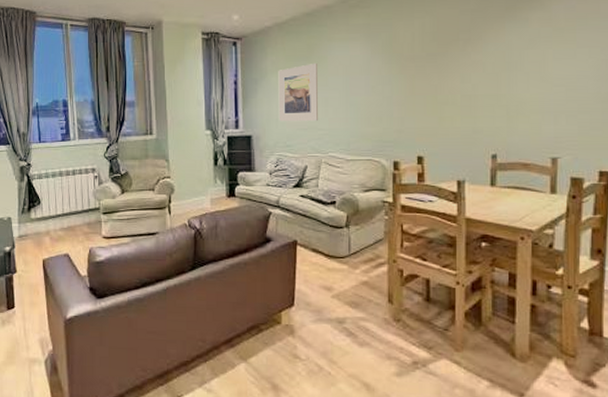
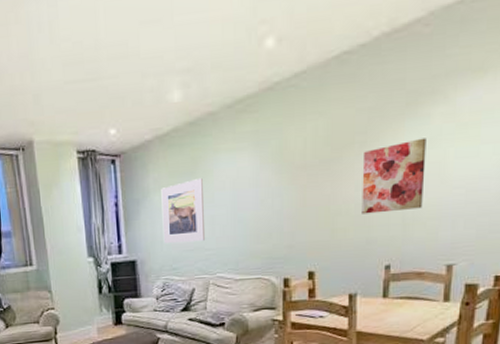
wall art: none [467,39,526,105] -> present [362,138,426,214]

